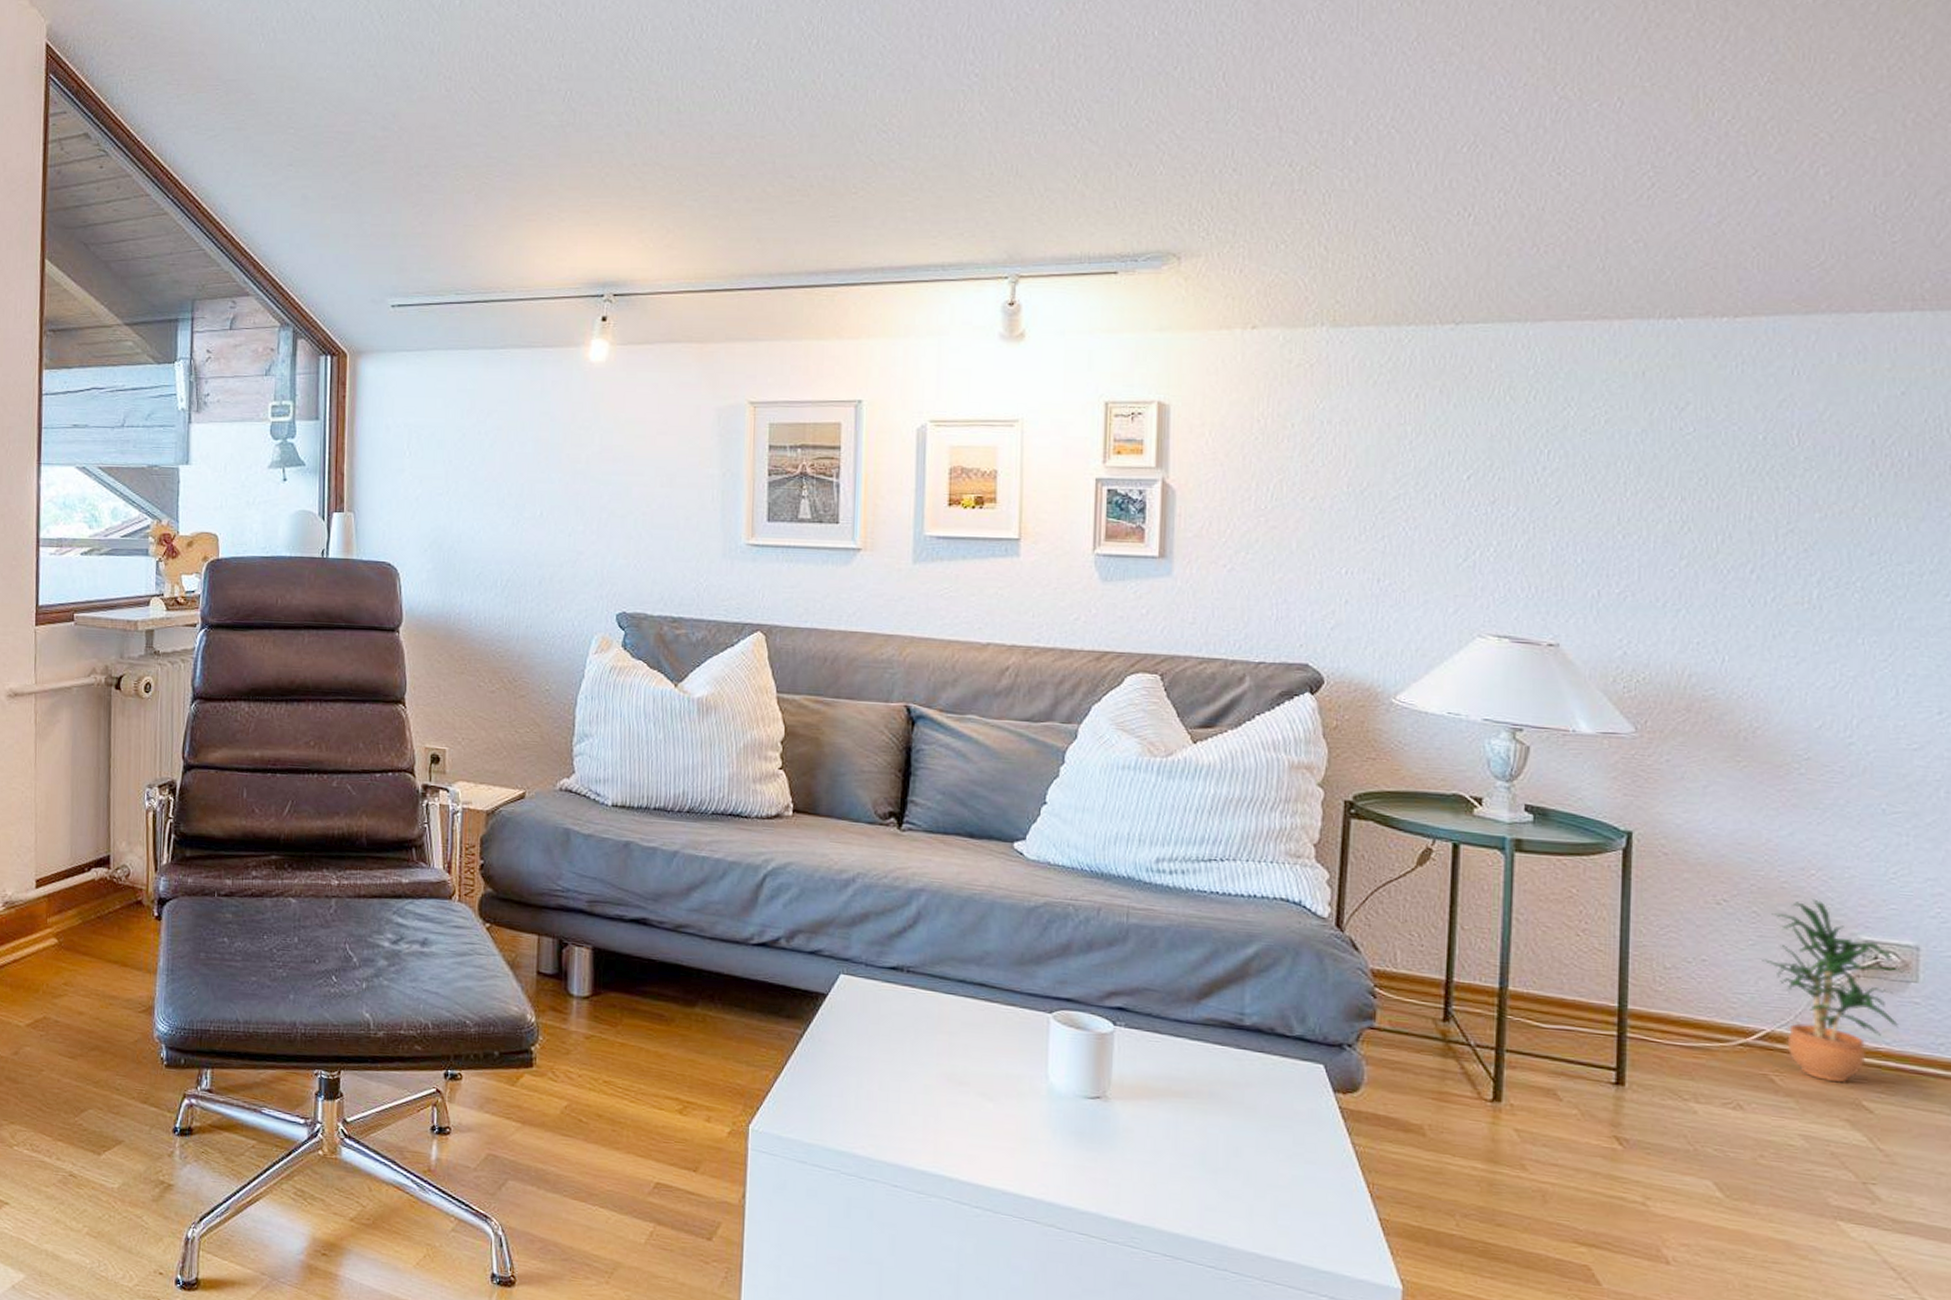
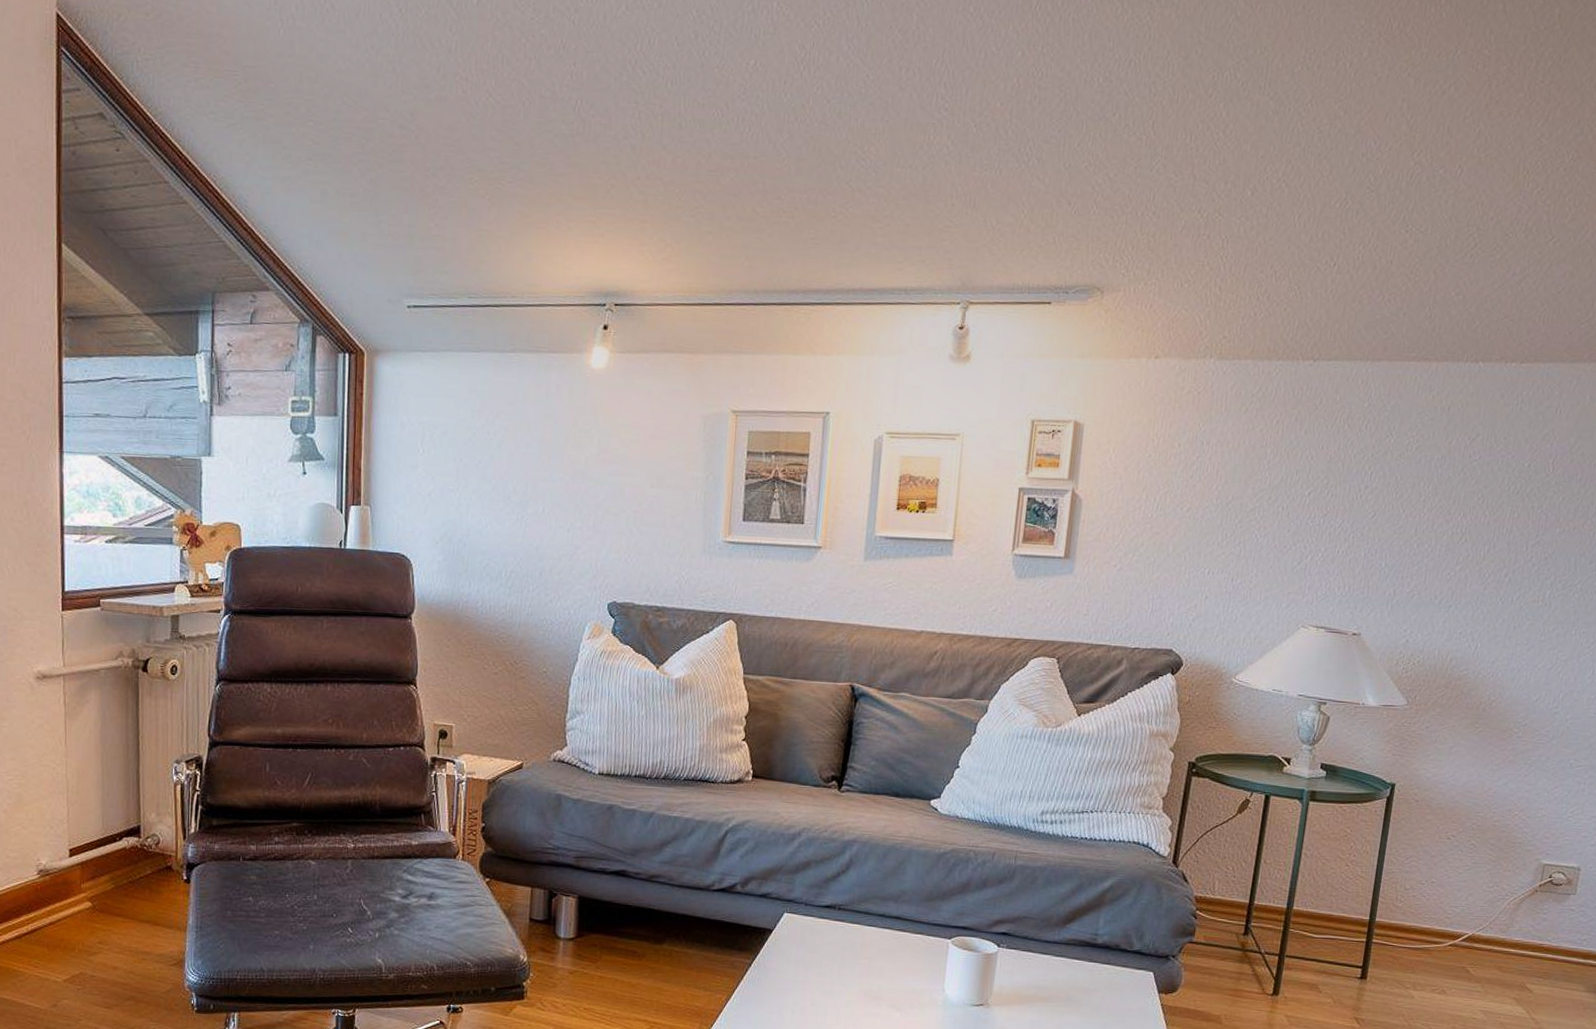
potted plant: present [1762,898,1910,1083] -> none [1473,833,1571,971]

